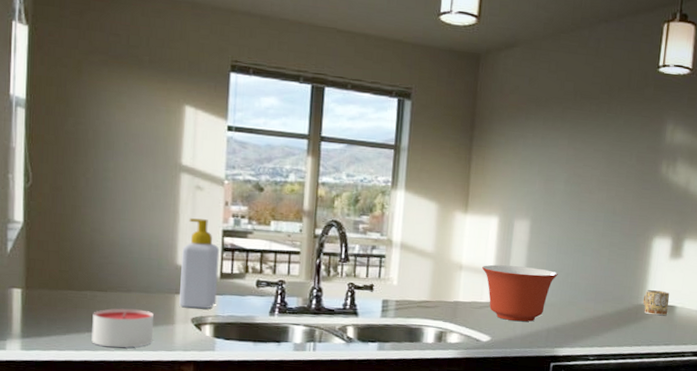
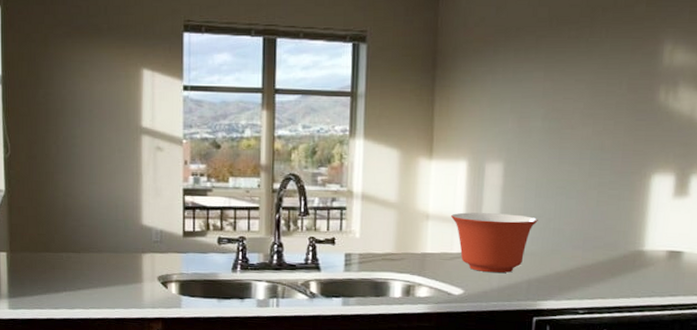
candle: present [91,308,154,349] -> none [69,268,123,307]
soap bottle: present [179,218,220,309] -> none [146,179,181,267]
mug: present [643,290,670,316] -> none [641,234,675,263]

